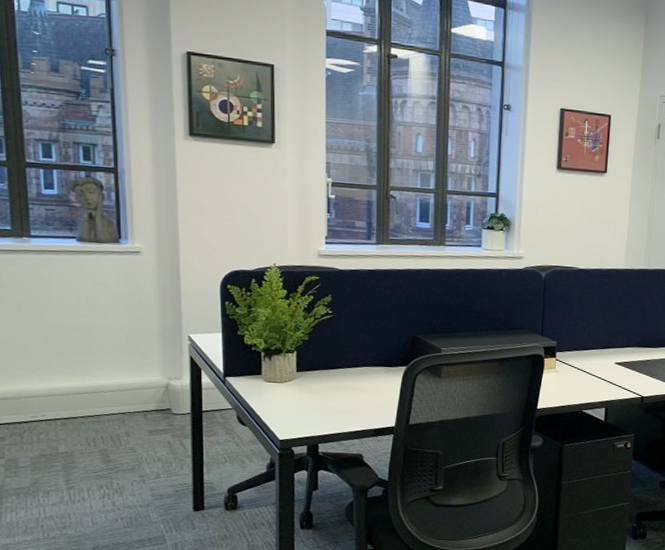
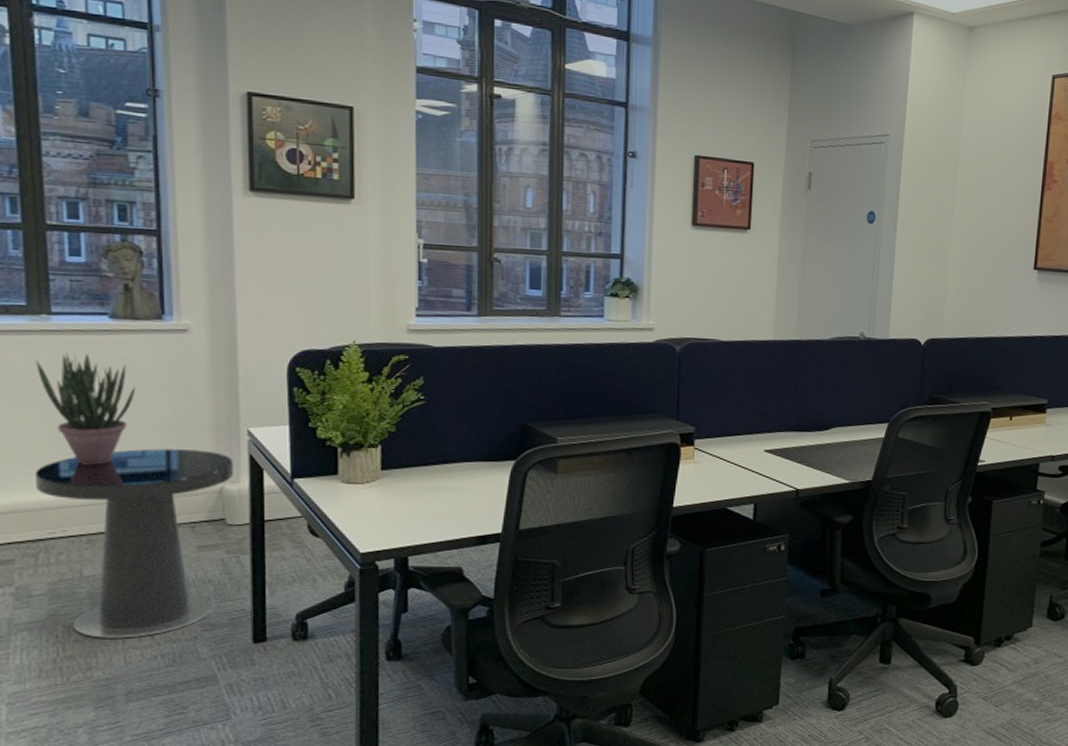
potted plant: none [19,269,99,362] -> present [36,352,136,465]
side table: none [19,349,177,504] -> present [34,448,233,638]

